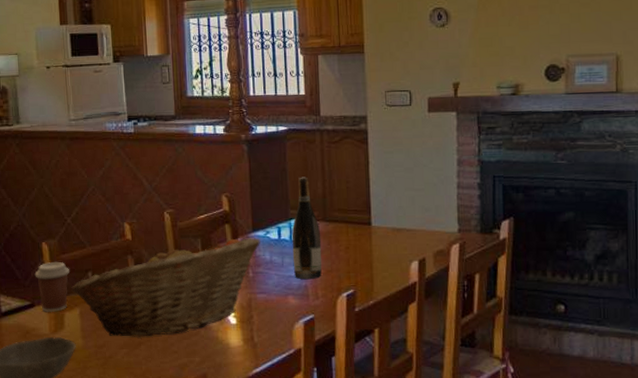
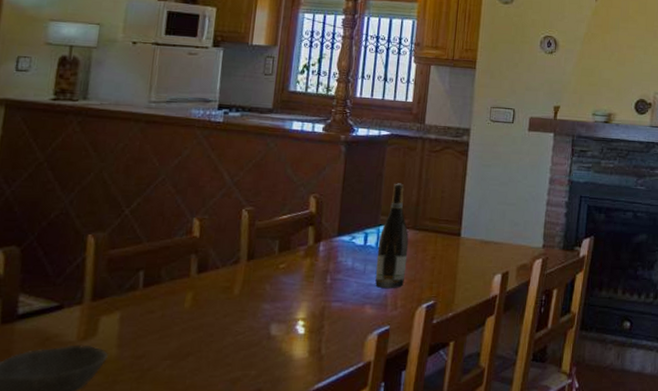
coffee cup: present [34,262,69,313] -> none [71,258,116,317]
fruit basket: present [71,238,260,337] -> none [115,242,344,347]

